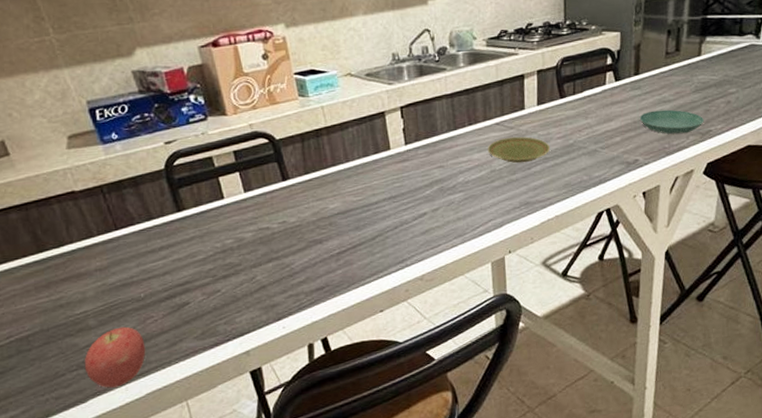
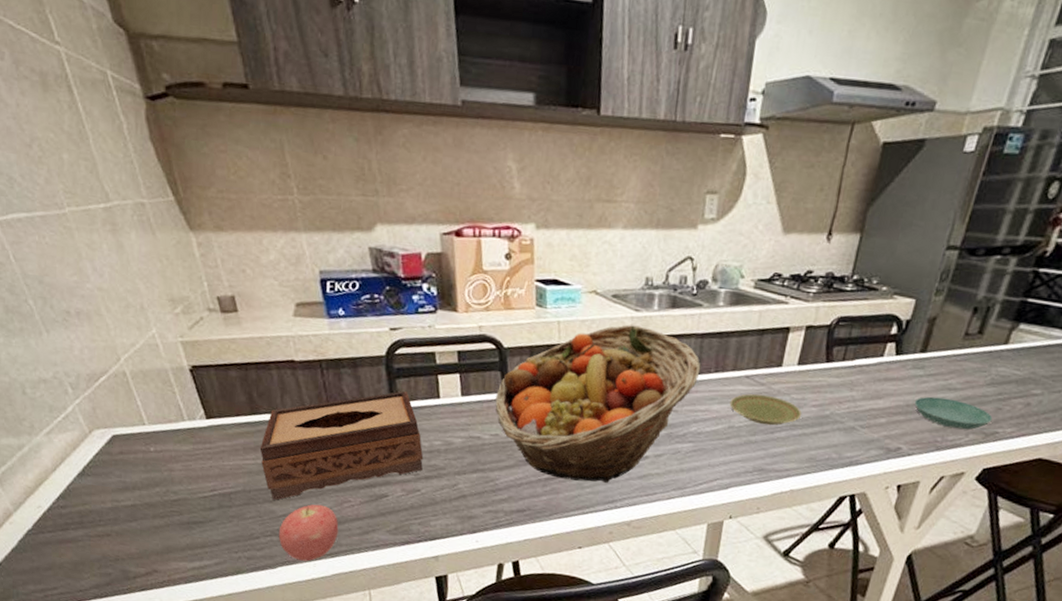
tissue box: none [52,198,219,333] -> present [259,390,424,500]
fruit basket: none [277,97,456,250] -> present [495,324,701,483]

